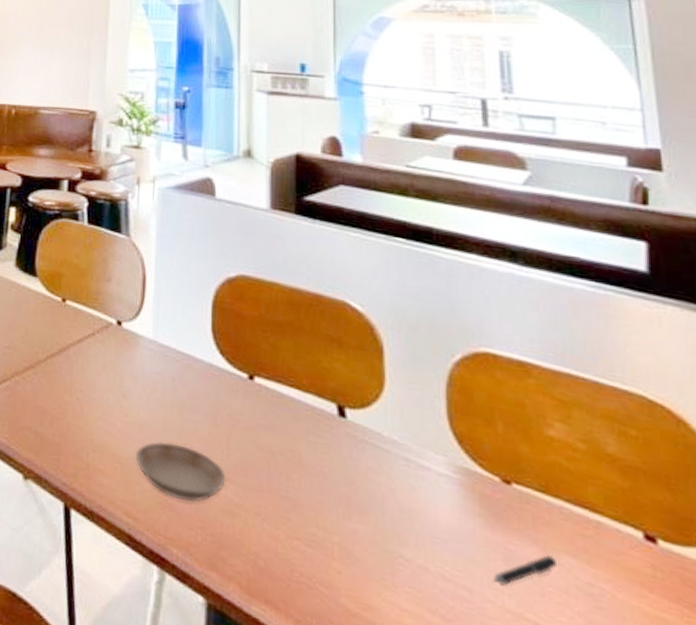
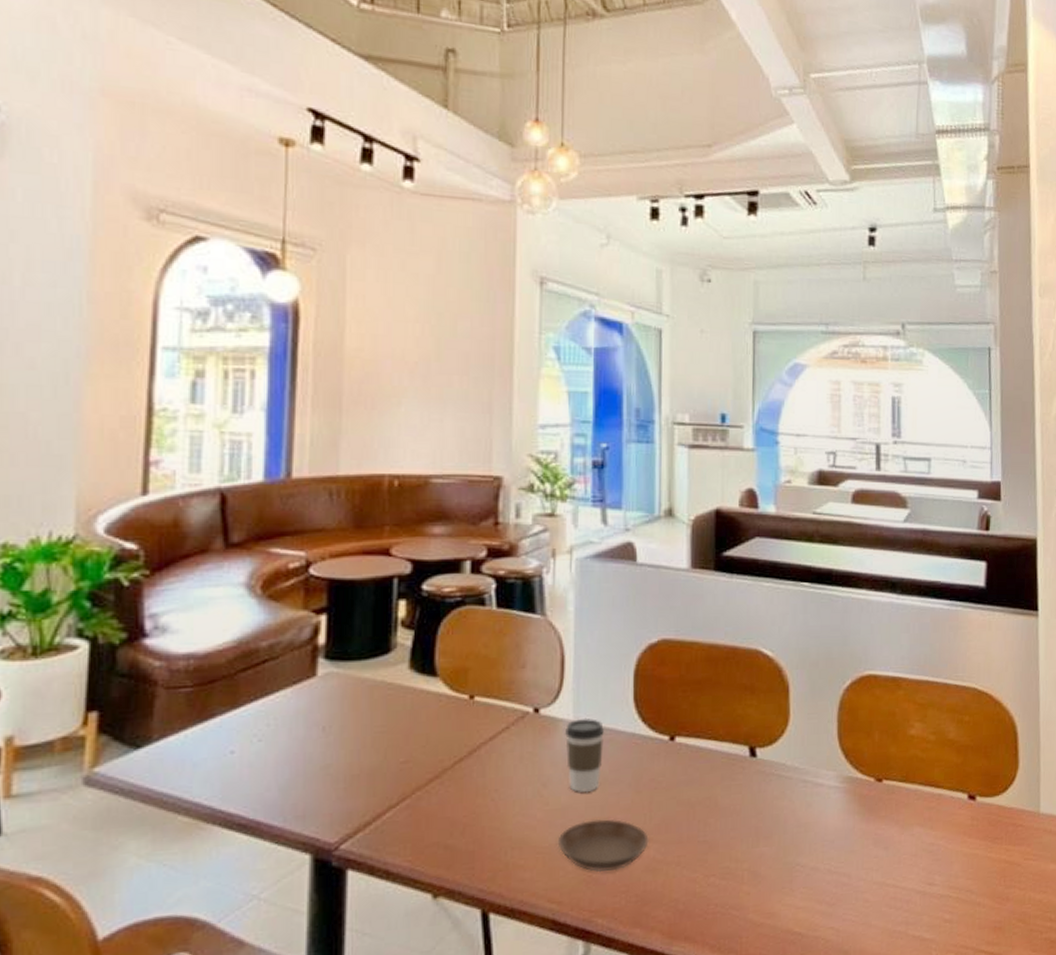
coffee cup: none [144,339,183,414] -> present [564,717,605,793]
pen: present [492,555,558,586] -> none [865,830,911,865]

